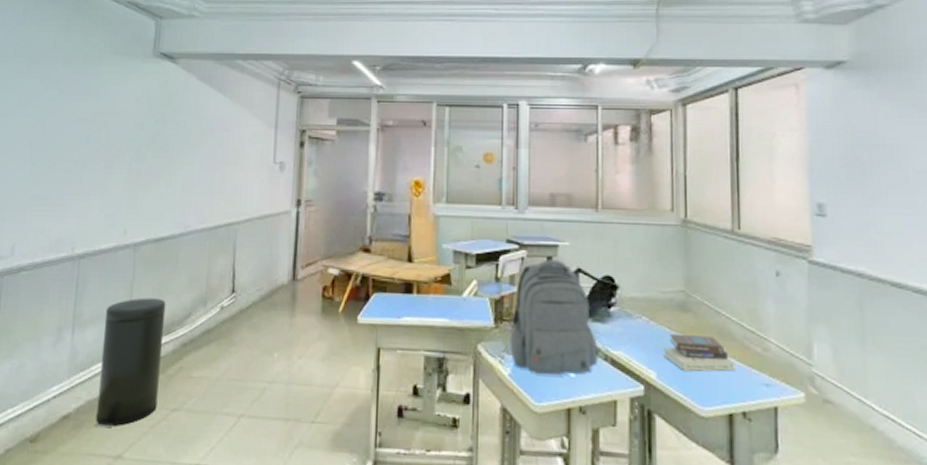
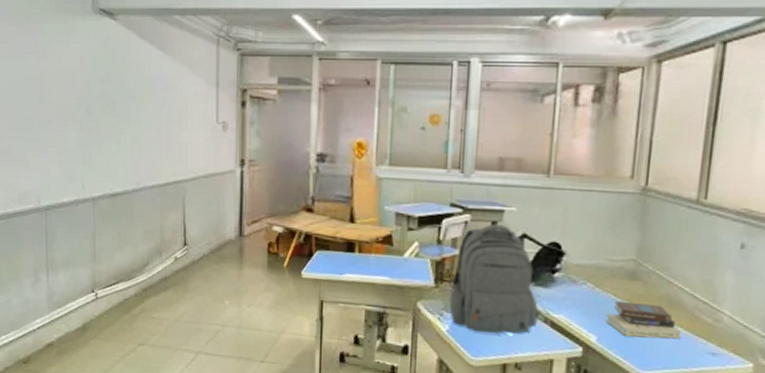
pedal bin: present [94,298,166,429] -> none [73,247,126,356]

